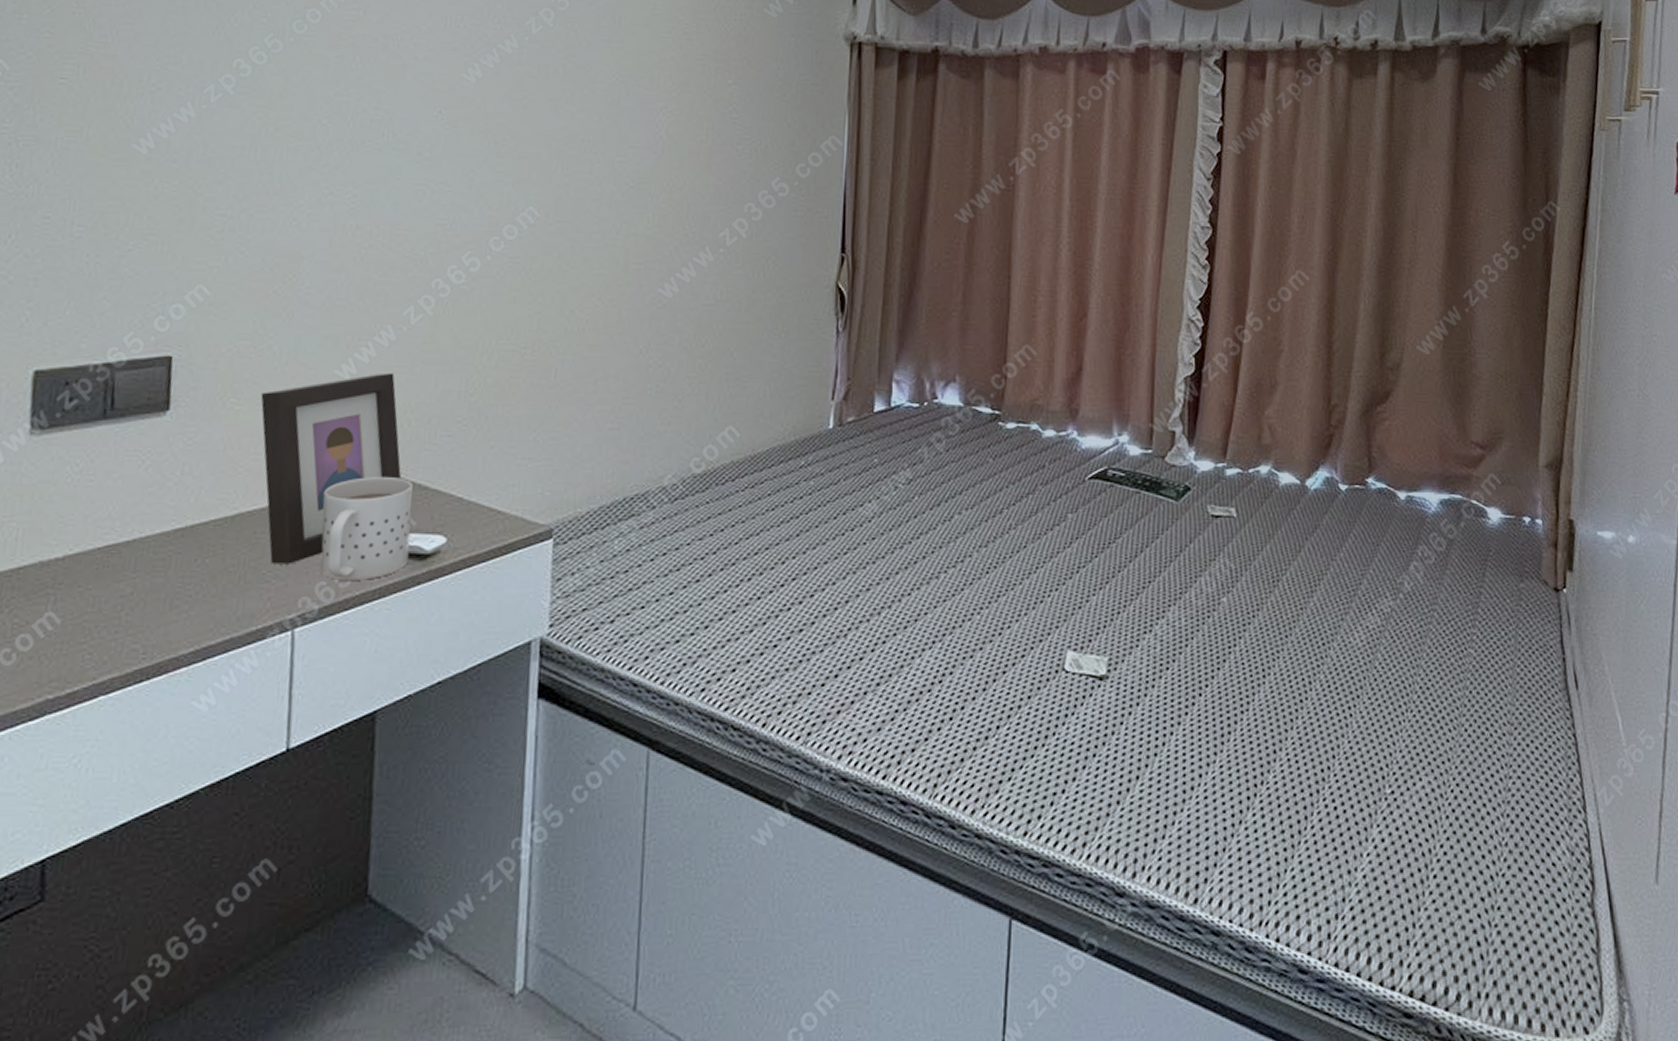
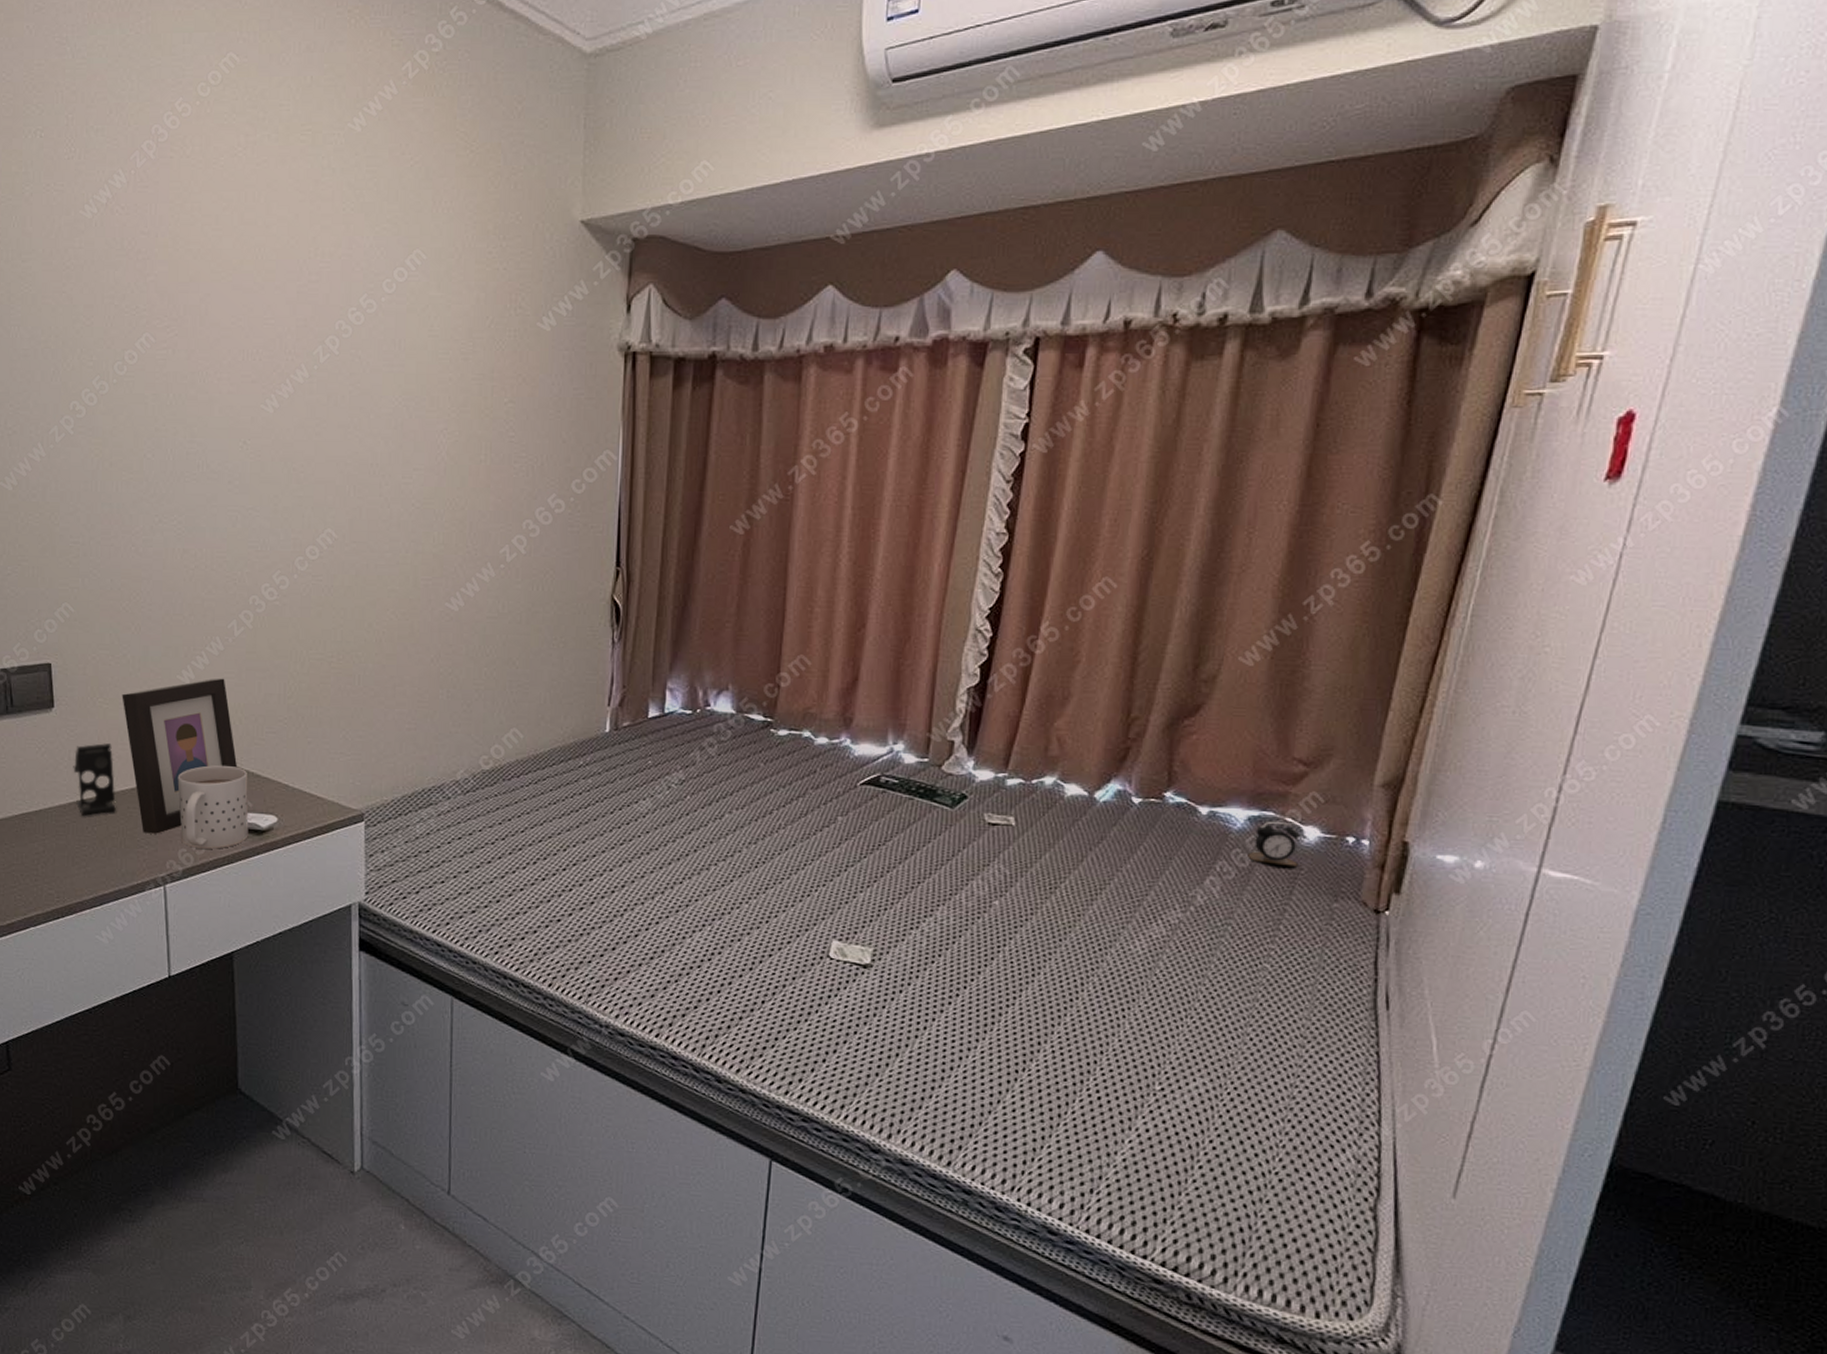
phone stand: none [184,453,242,545] -> present [73,743,116,816]
alarm clock: none [1443,503,1487,552] -> present [1247,821,1300,870]

